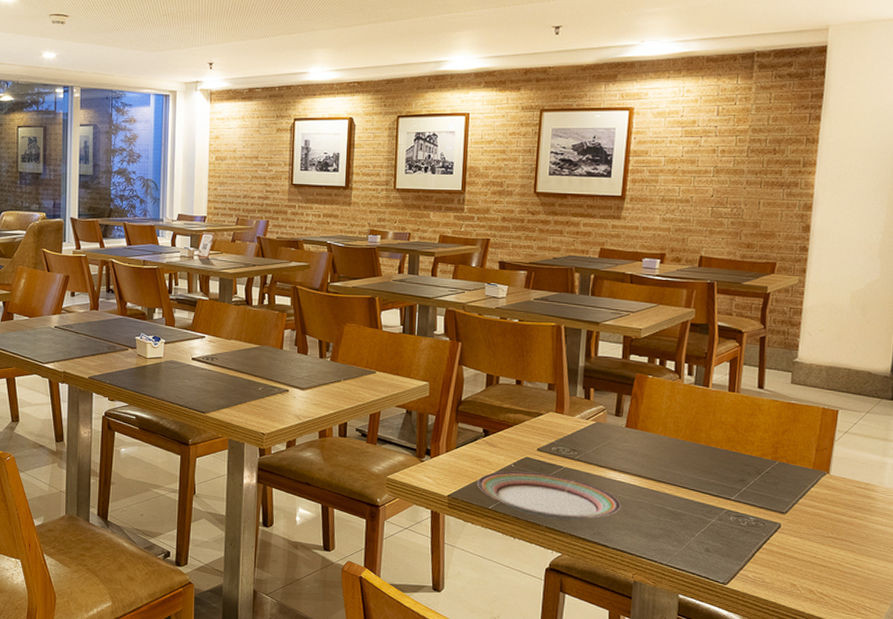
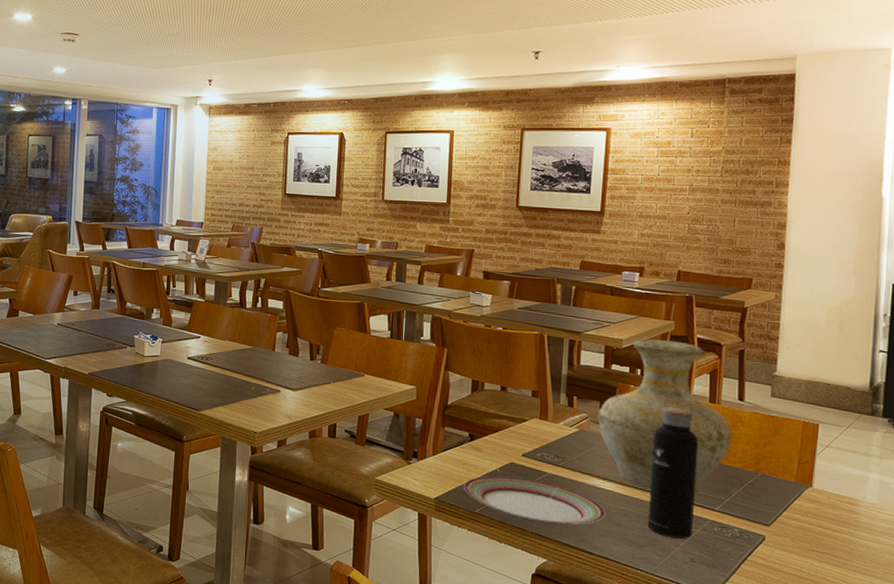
vase: none [614,328,751,484] -> present [597,339,733,494]
water bottle: none [663,386,717,529] -> present [647,396,699,539]

